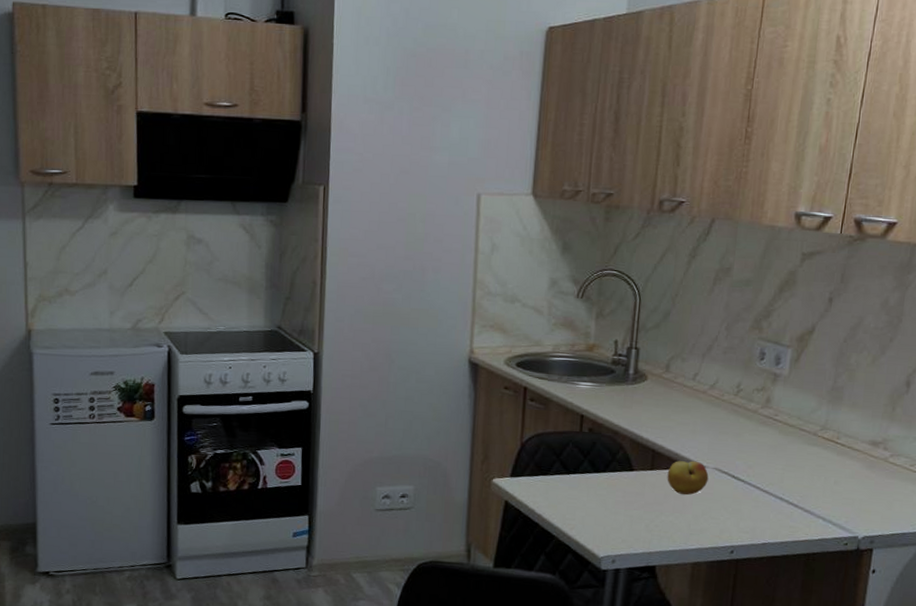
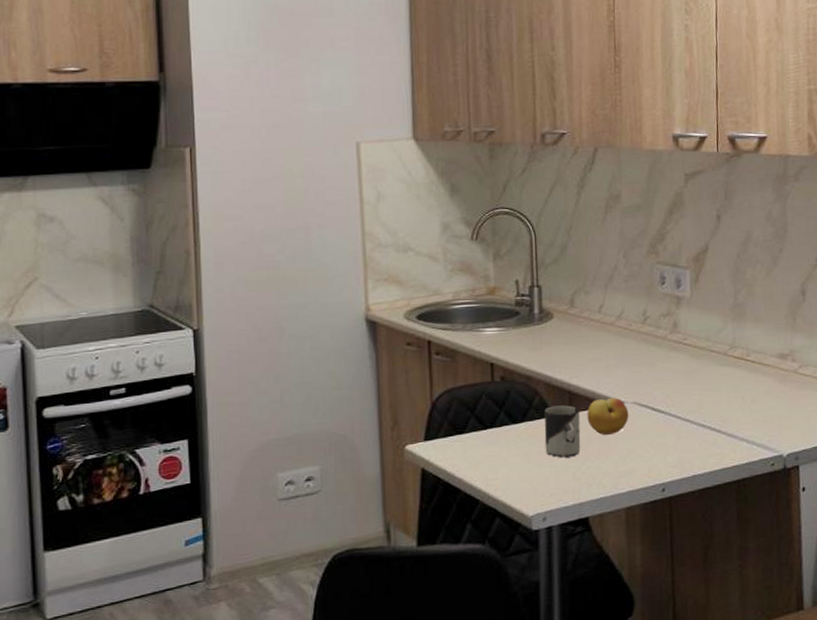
cup: none [622,461,660,510] -> present [544,405,581,458]

